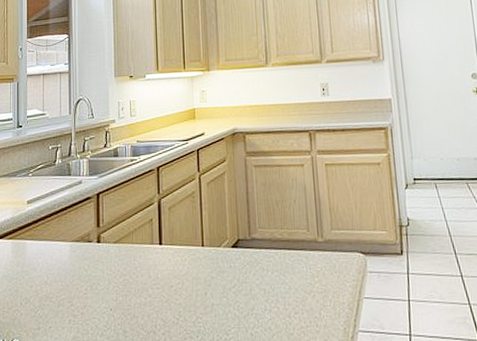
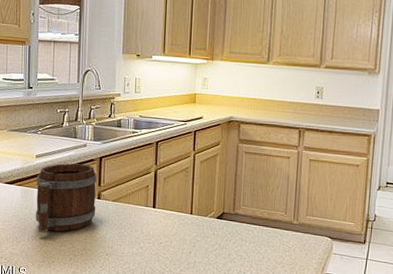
mug: none [28,204,96,293] -> present [35,163,97,233]

